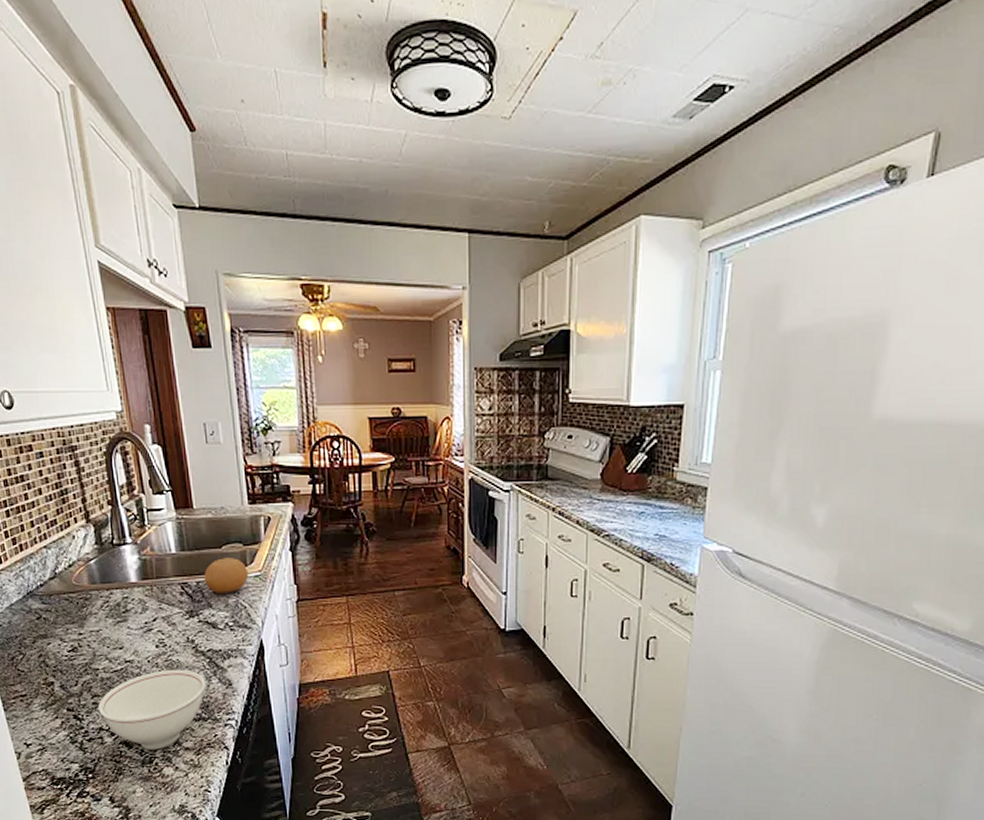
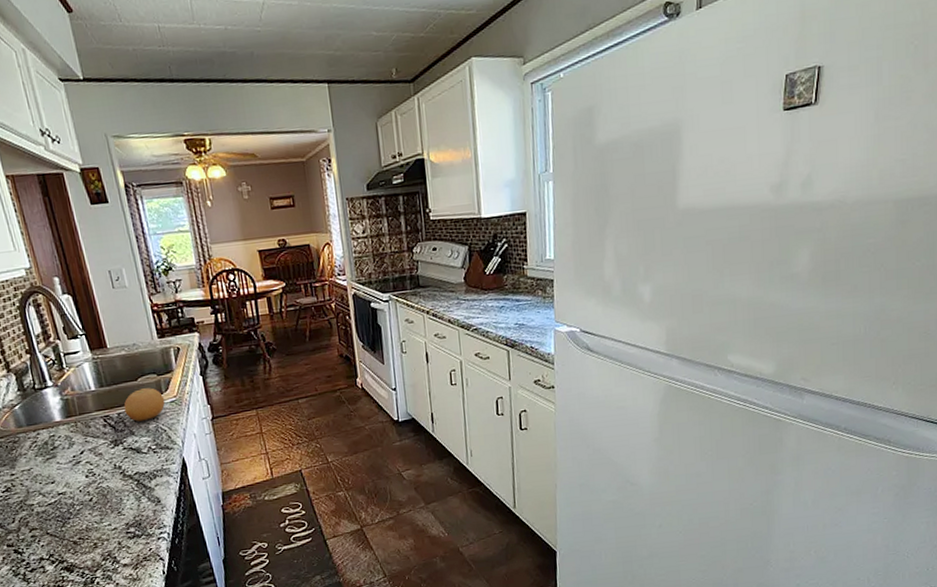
bowl: present [97,669,206,750] -> none [36,493,136,572]

